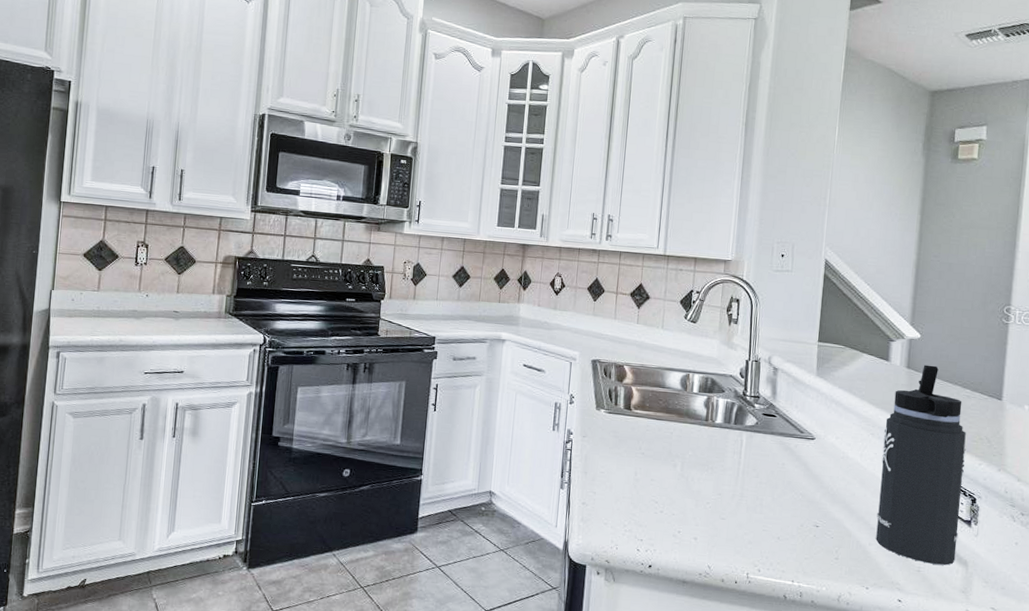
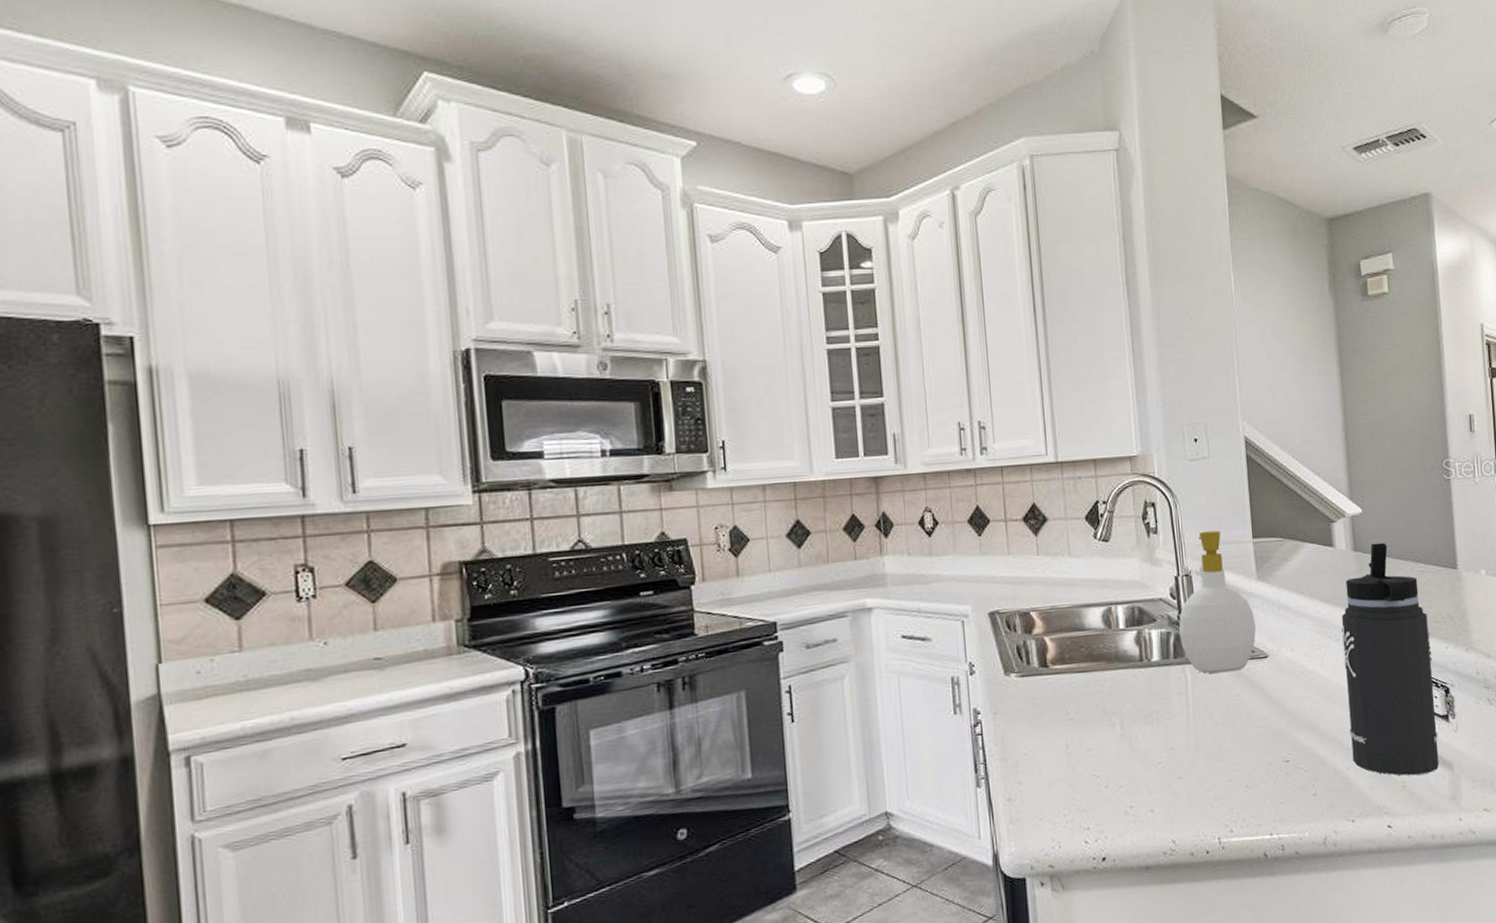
soap bottle: none [741,329,809,445] -> present [1178,530,1257,674]

